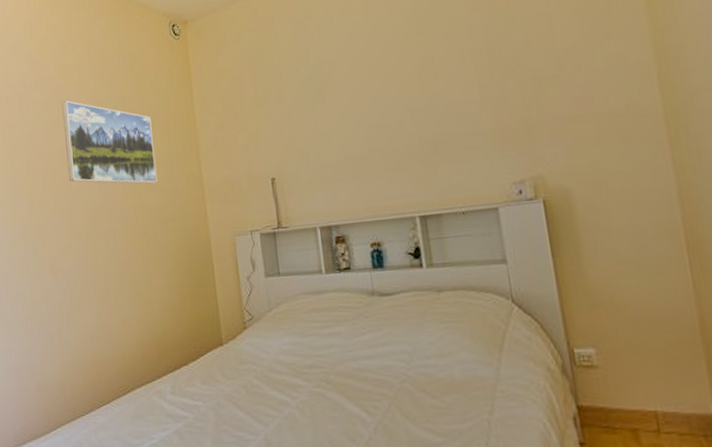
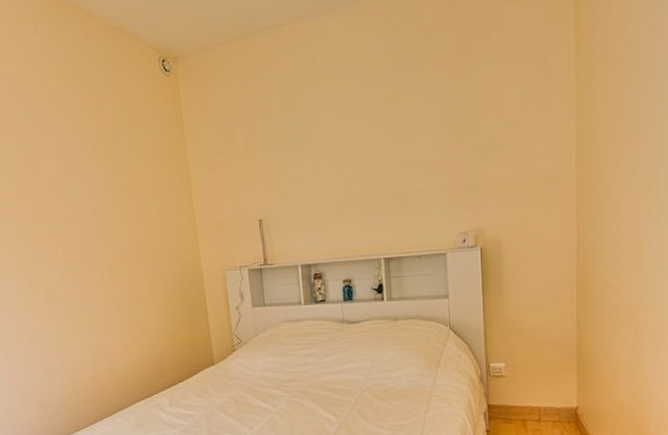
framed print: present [62,100,158,184] -> none [47,130,151,220]

